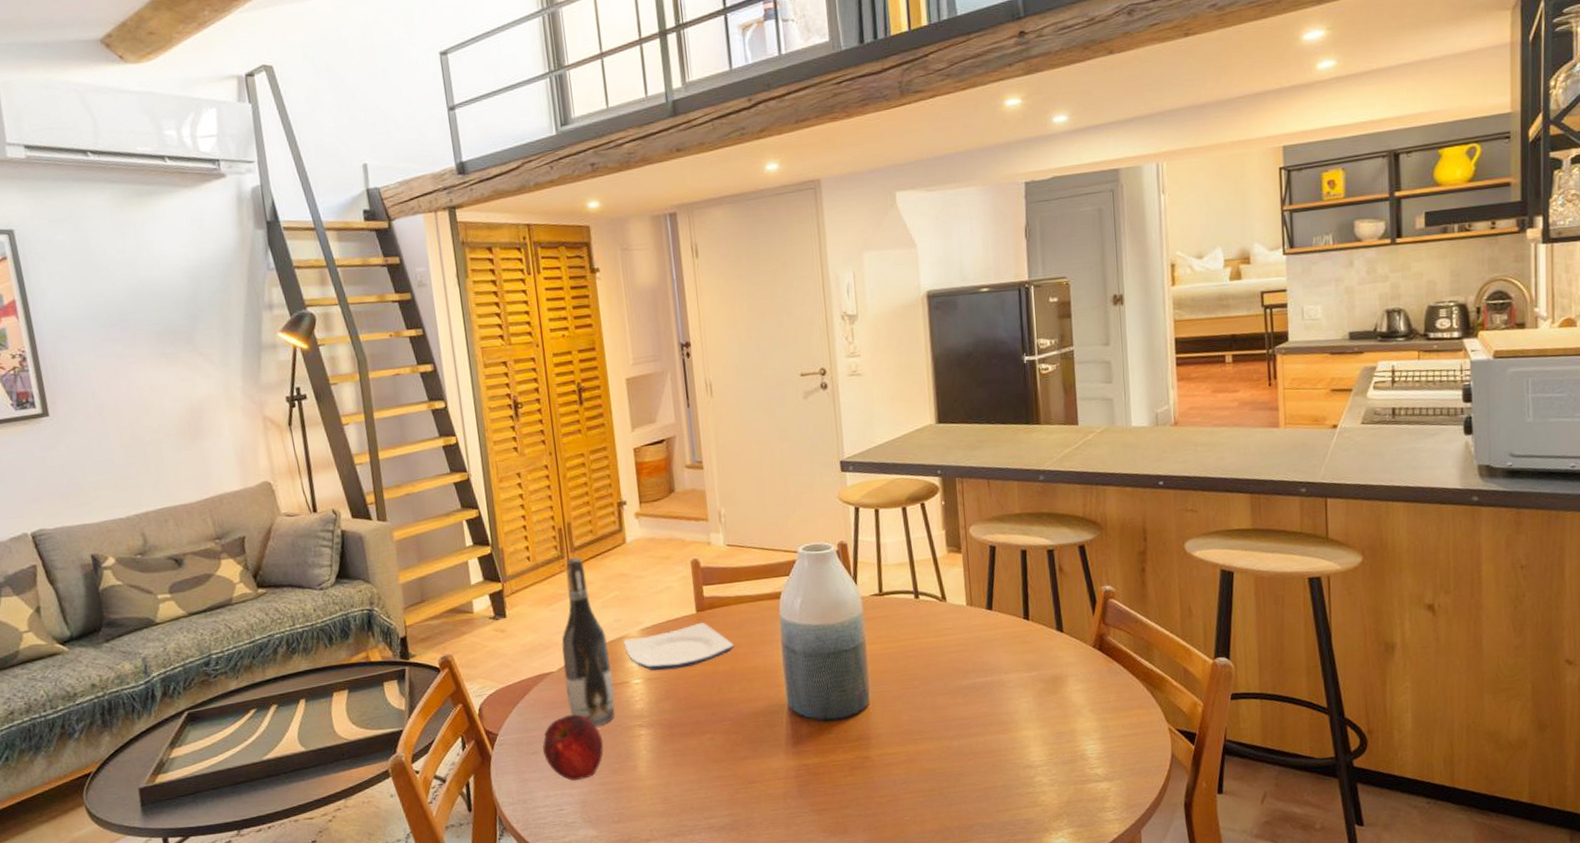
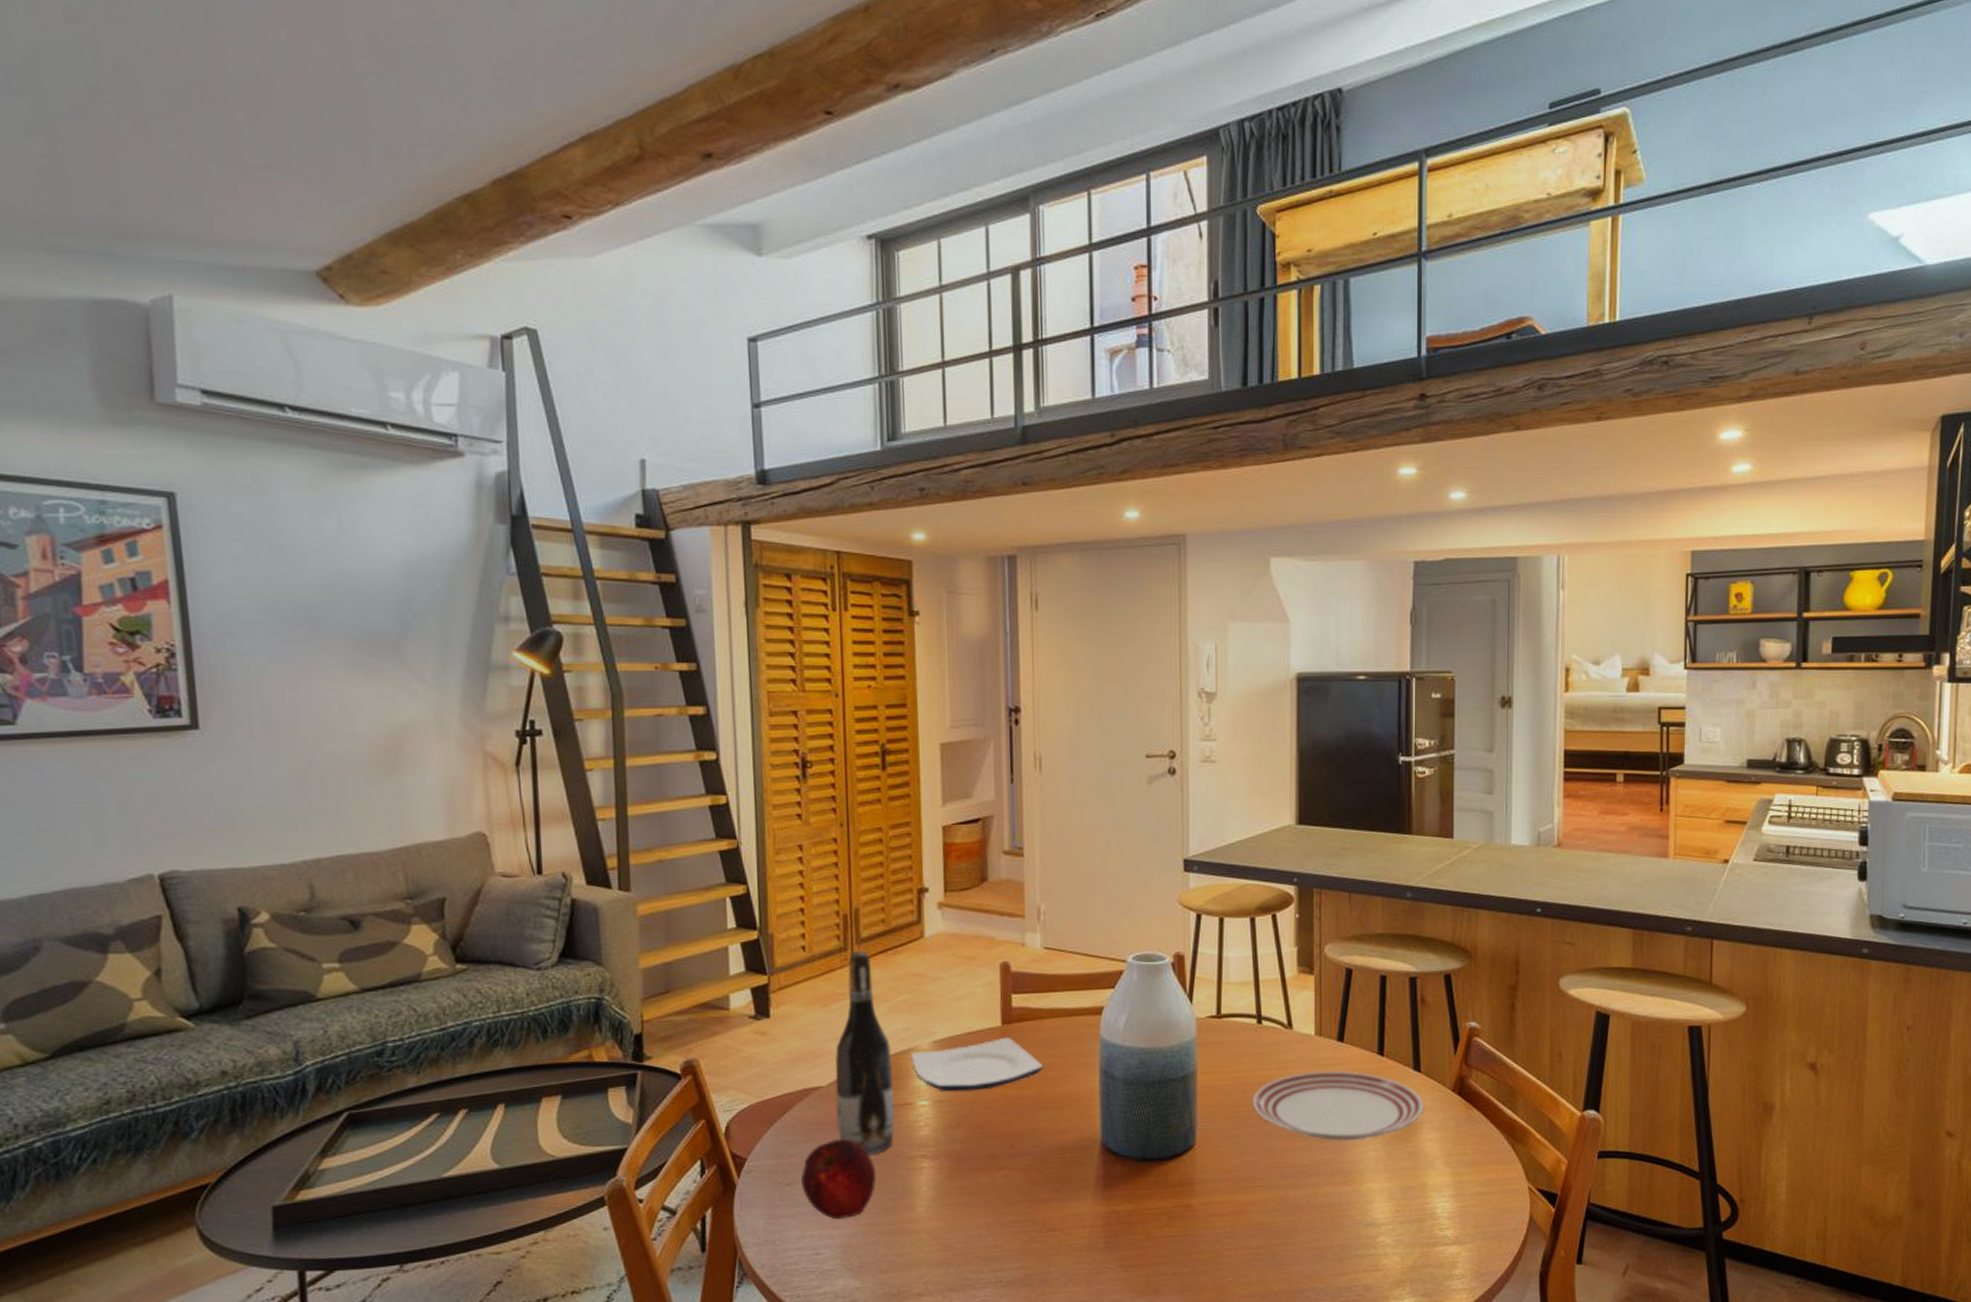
dinner plate: none [915,634,1069,697] -> present [1251,1070,1424,1142]

